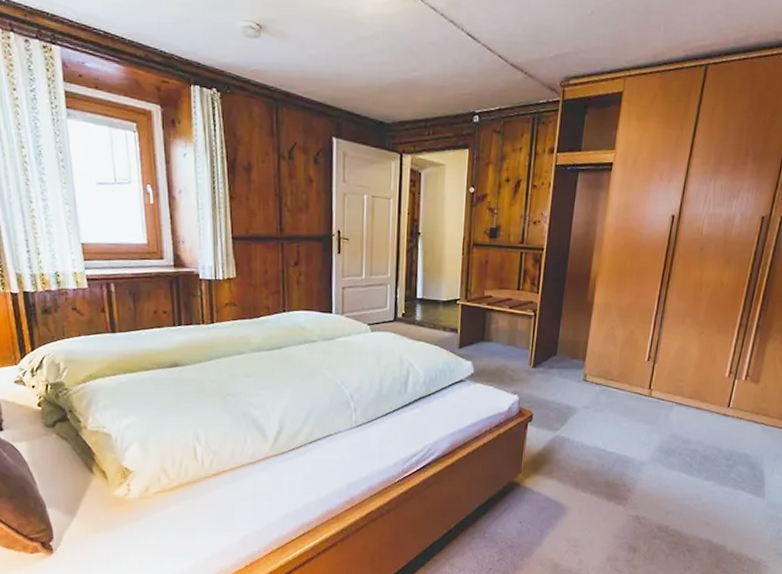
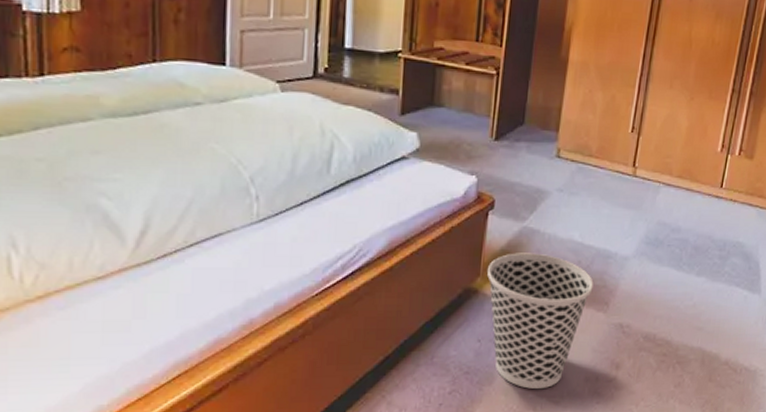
wastebasket: none [527,456,614,563] -> present [487,253,594,389]

